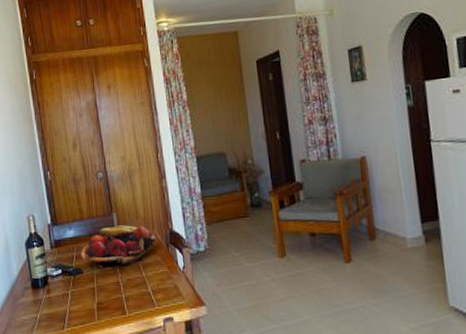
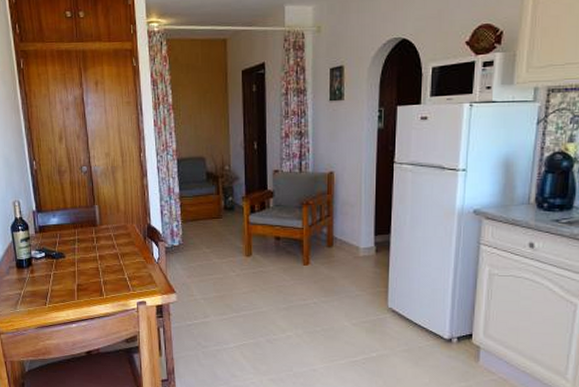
fruit basket: present [81,225,157,271] -> none [63,217,135,257]

